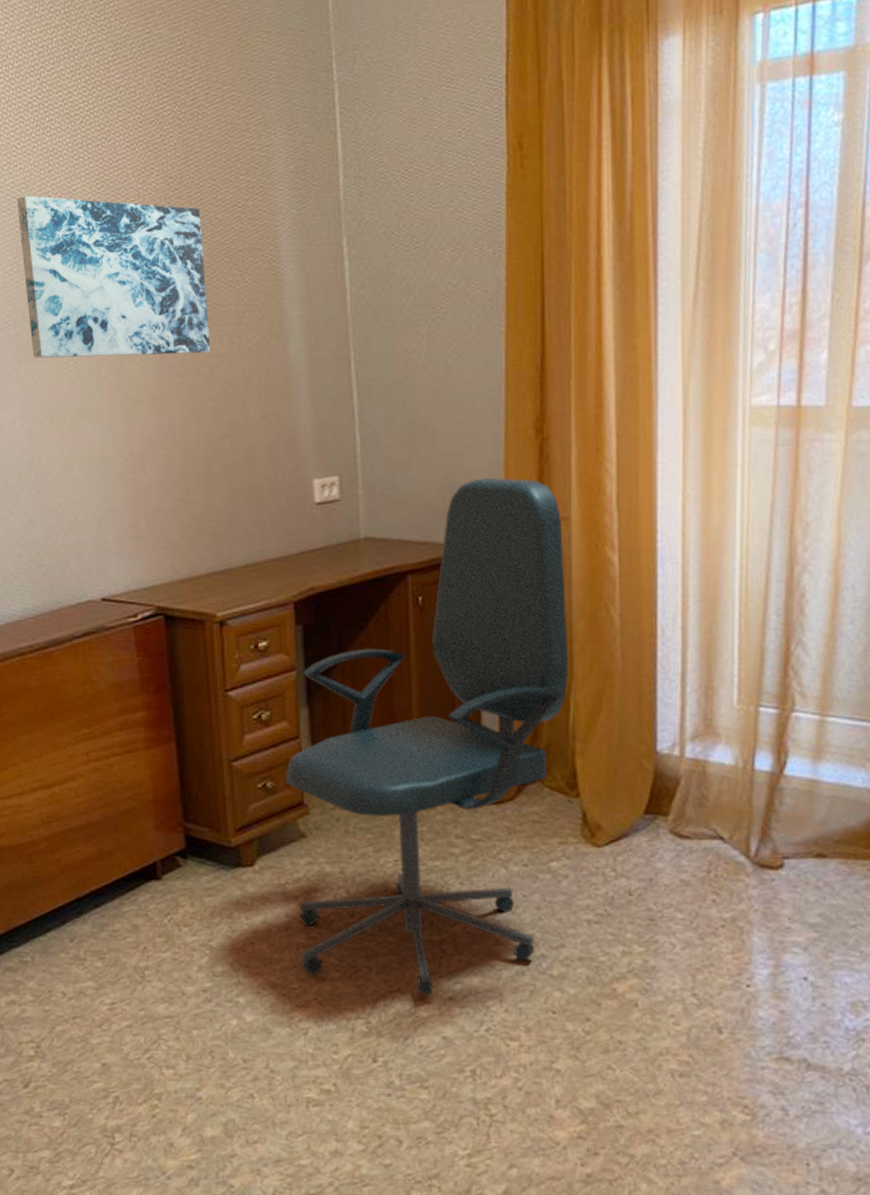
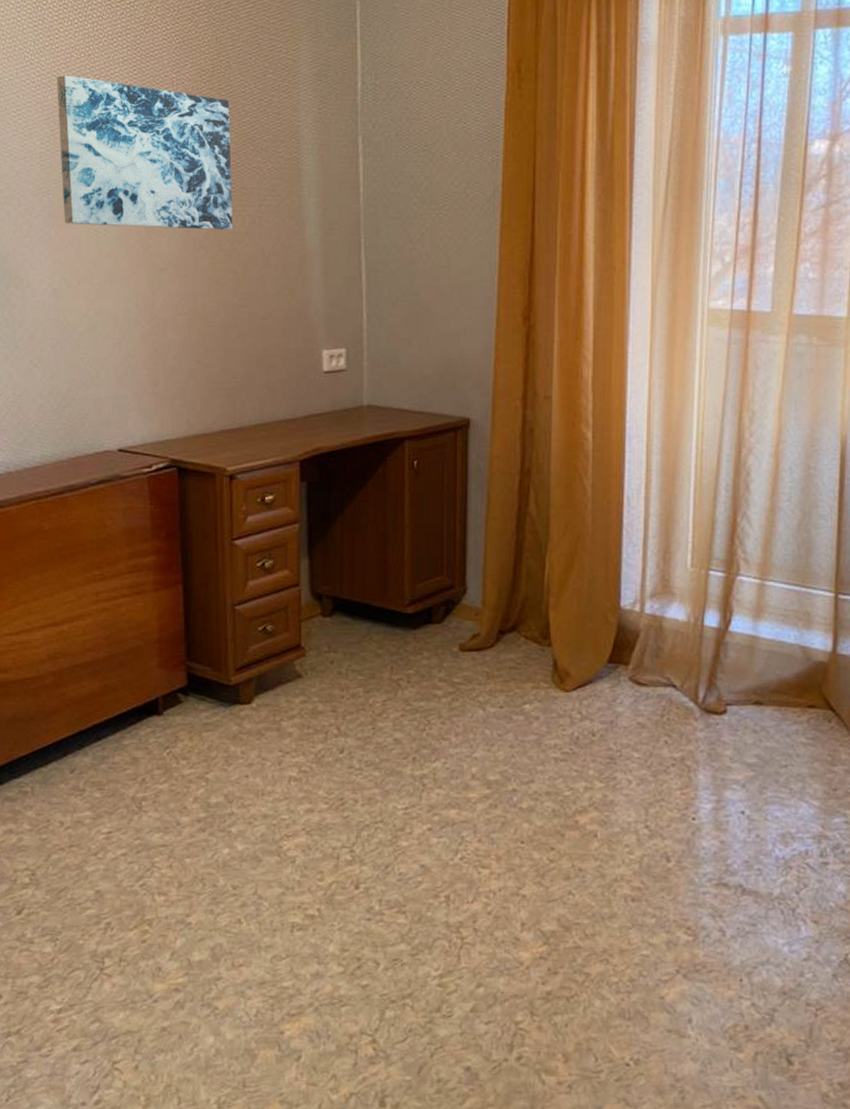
office chair: present [285,477,569,995] -> none [284,357,546,826]

